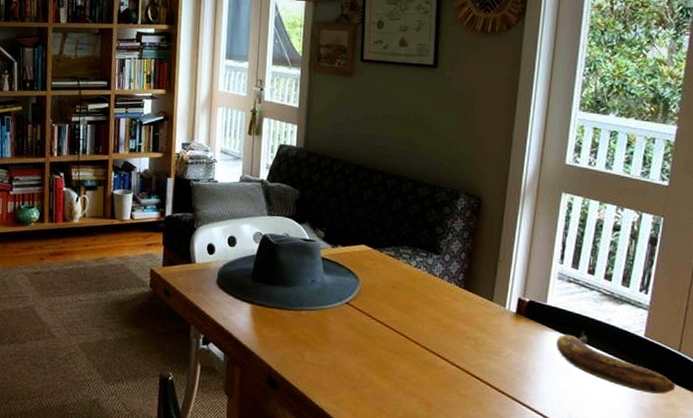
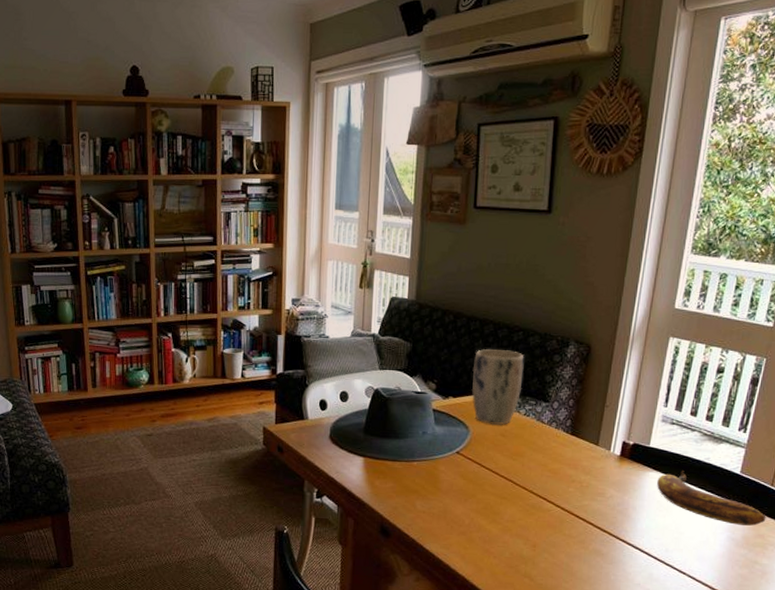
plant pot: none [361,198,414,276] -> present [472,349,524,425]

